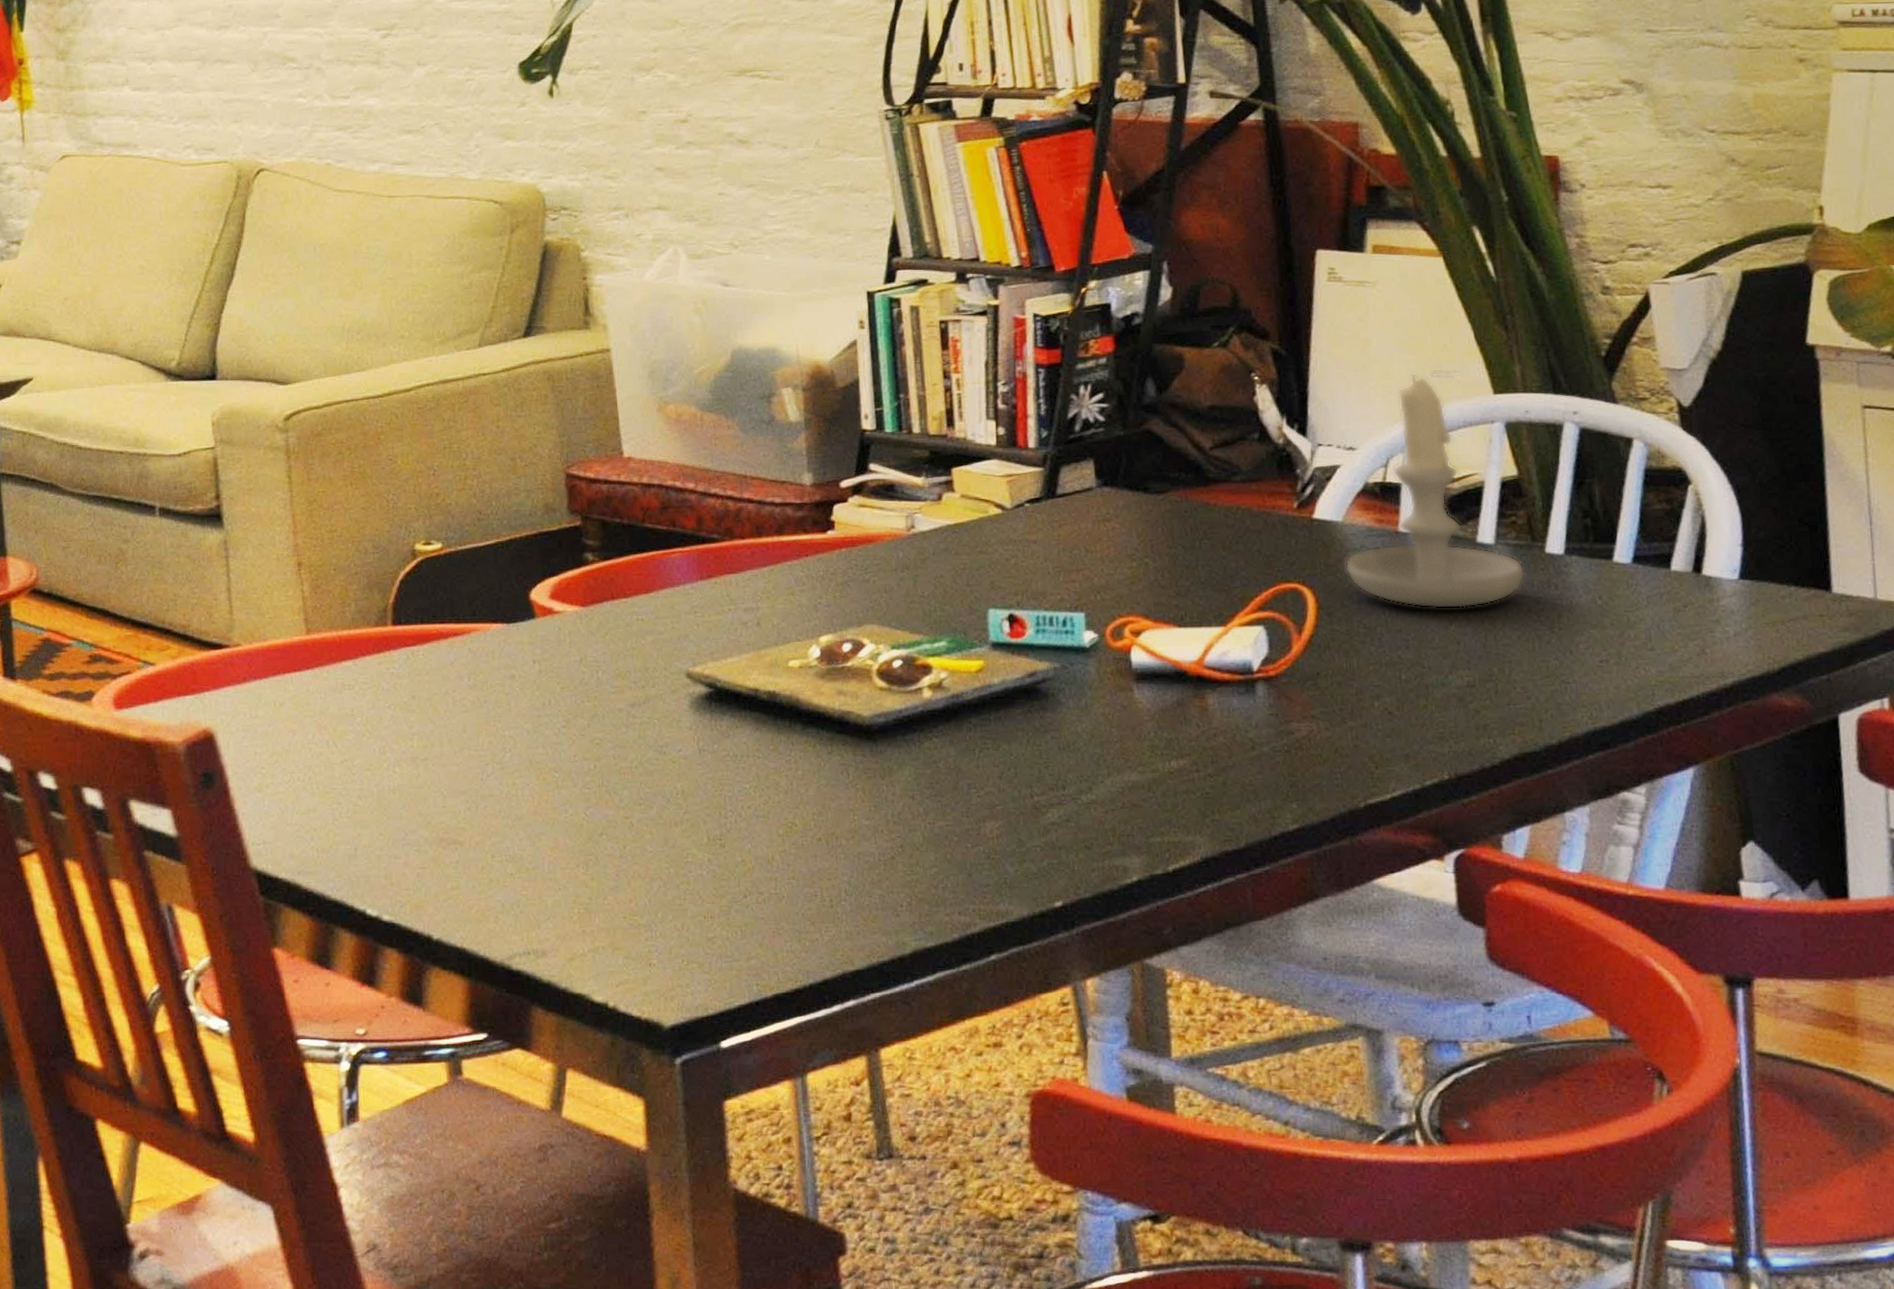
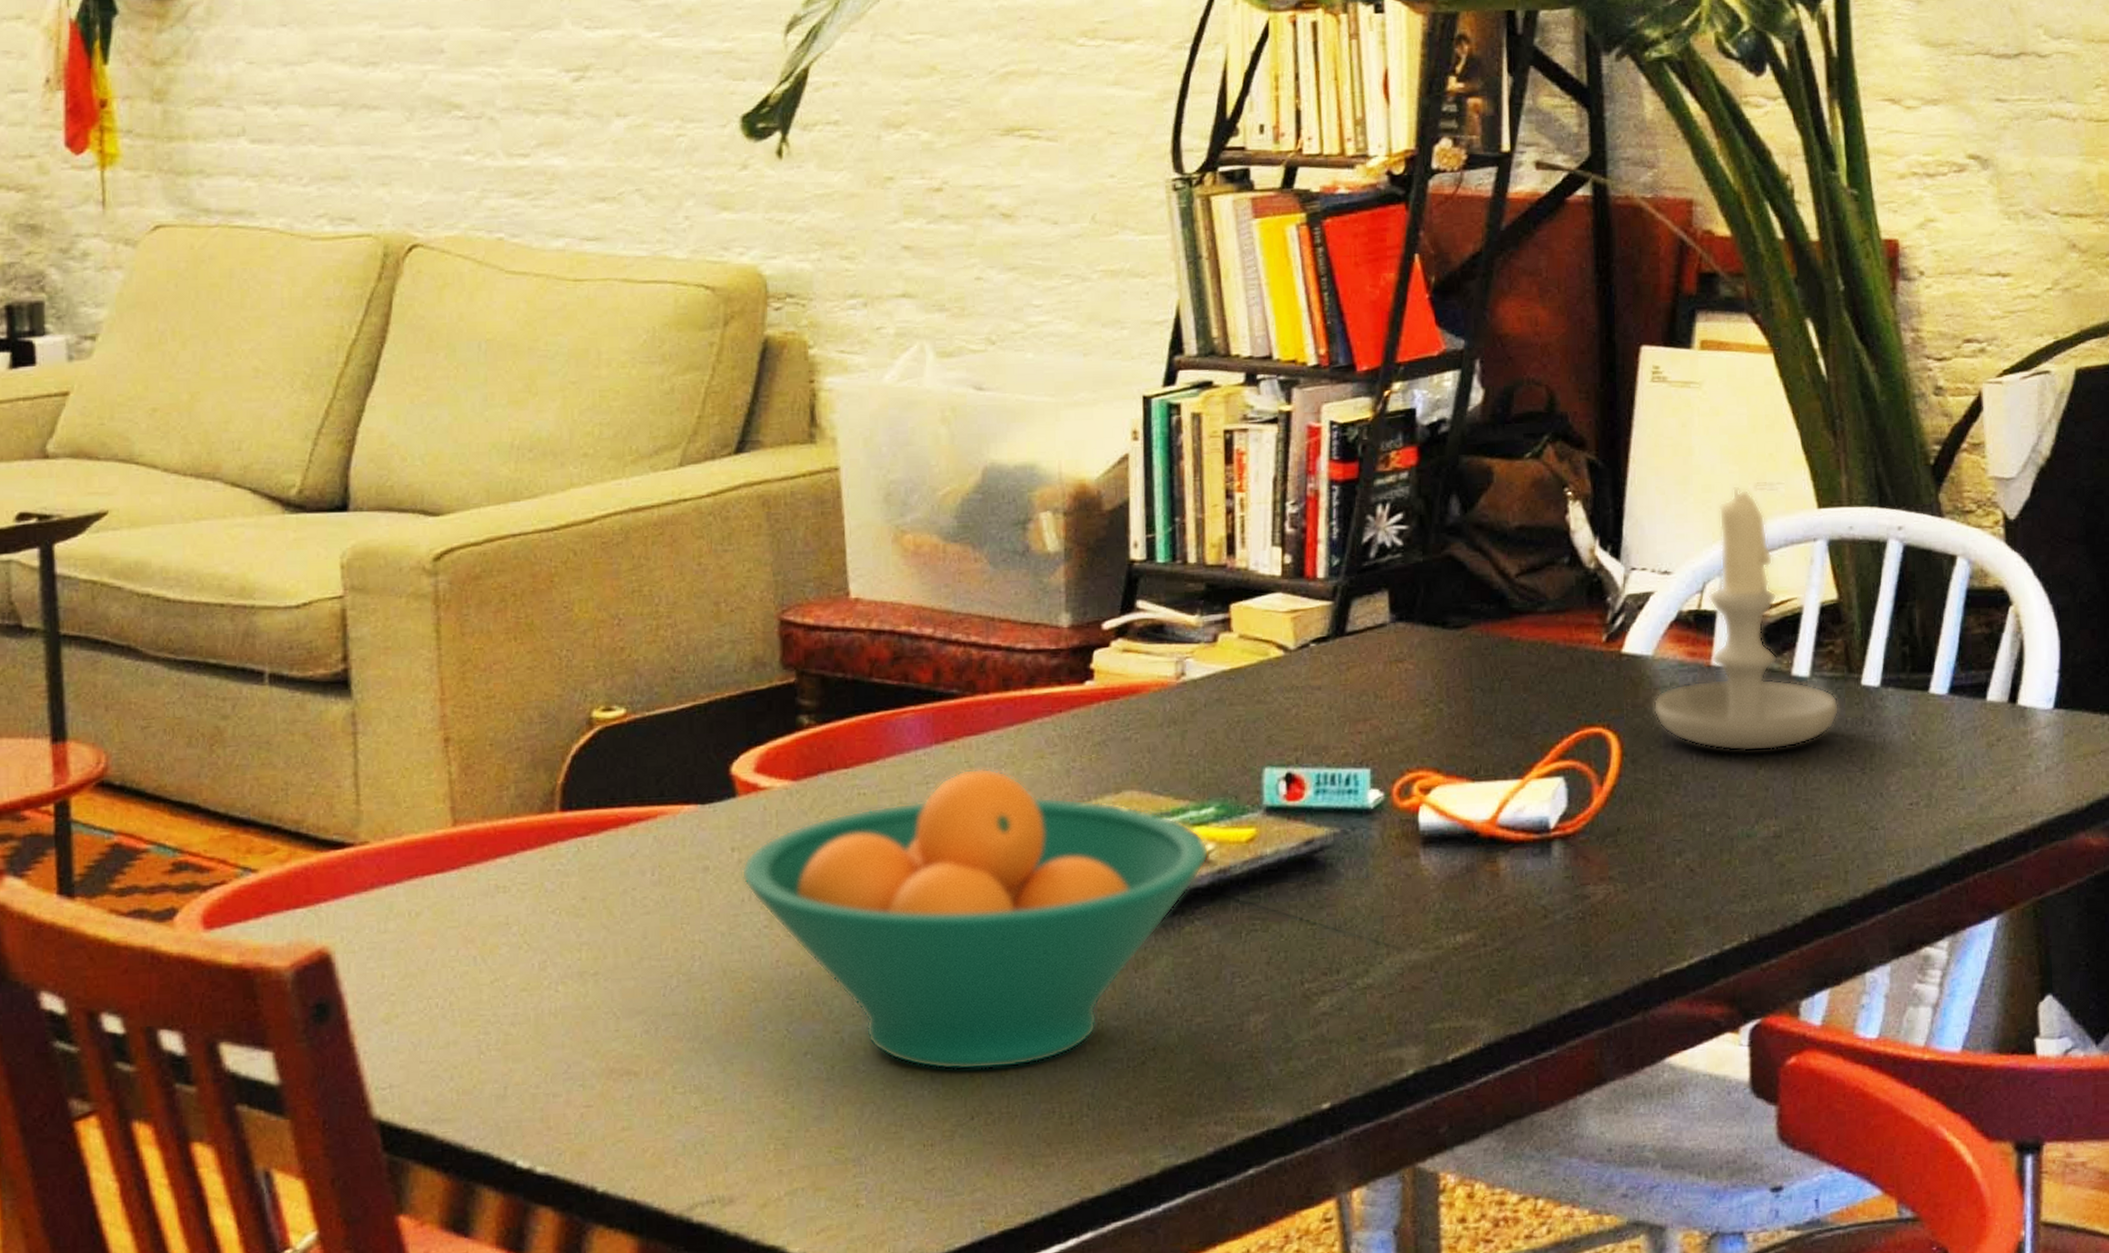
fruit bowl: none [542,601,943,856] -> present [741,768,1209,1071]

